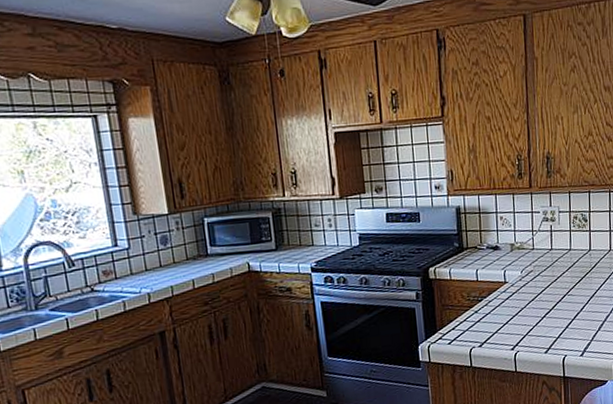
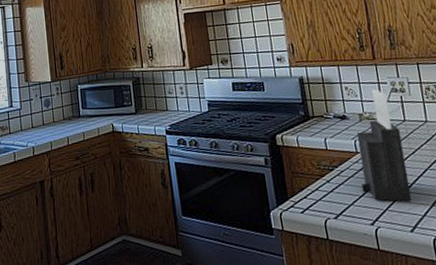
knife block: none [506,218,550,328] -> present [356,89,412,202]

